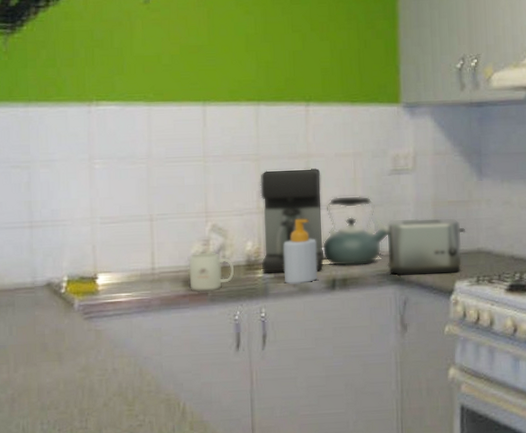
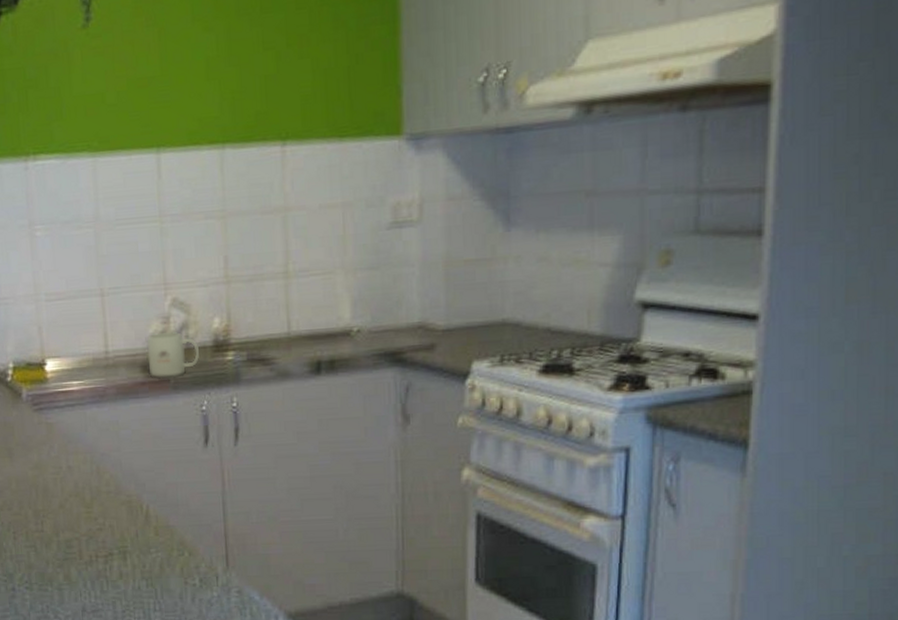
coffee maker: present [260,168,326,273] -> none [227,225,309,355]
soap bottle: present [283,218,318,284] -> none [257,287,299,368]
kettle: present [323,195,389,267] -> none [305,256,387,346]
toaster: present [386,218,465,275] -> none [383,281,486,355]

